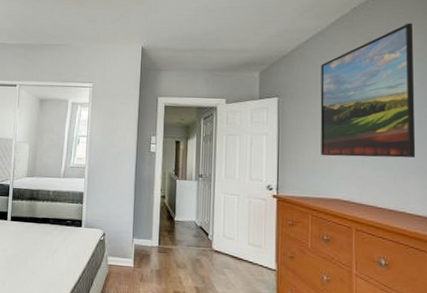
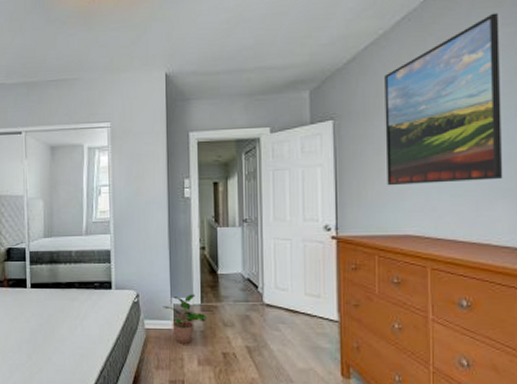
potted plant: none [125,236,163,281] -> present [163,294,207,344]

